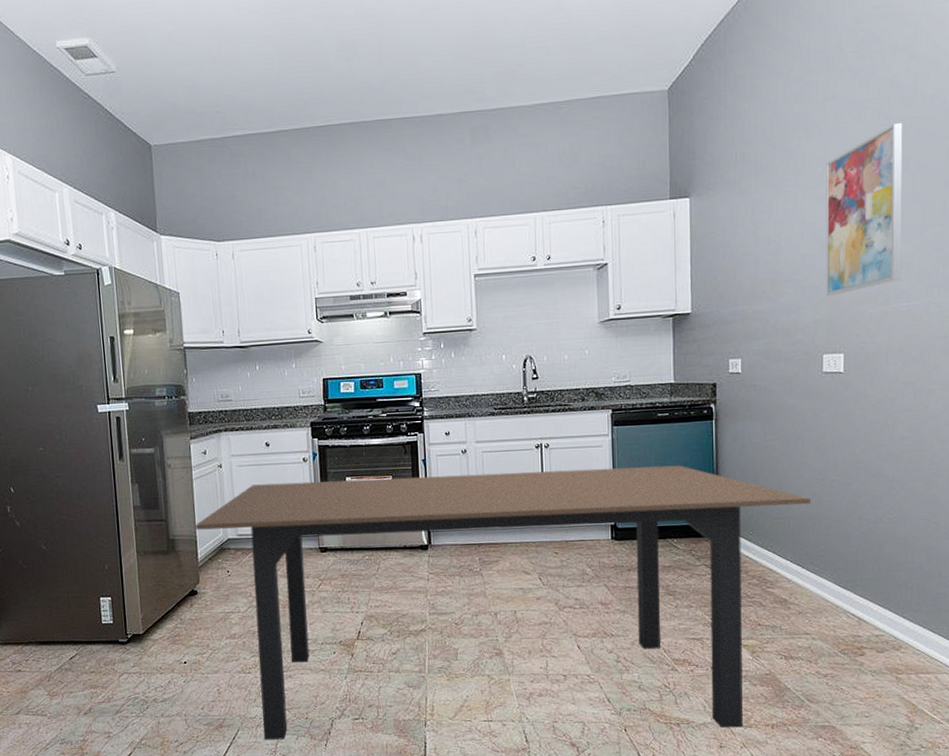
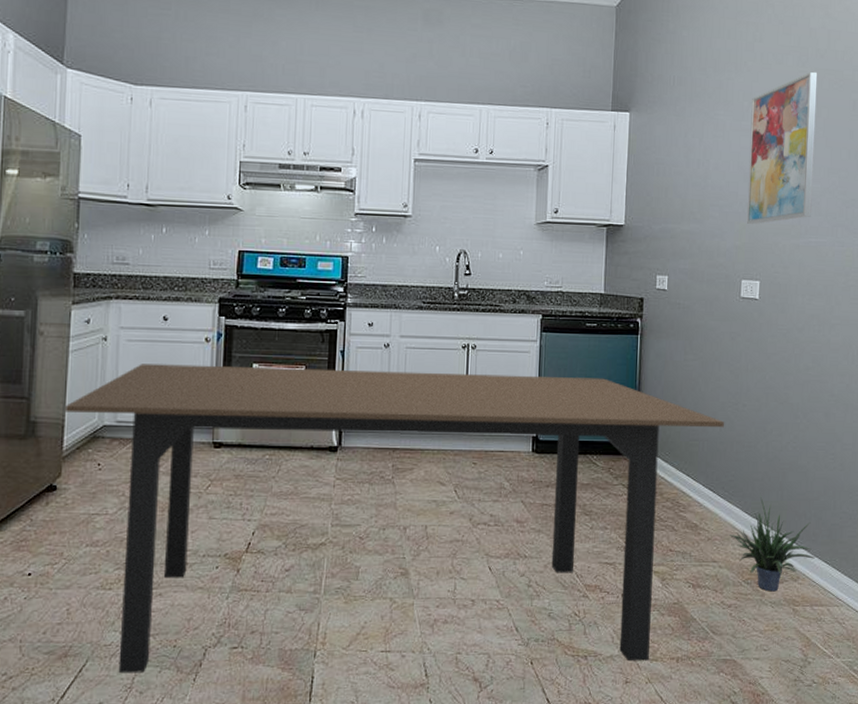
potted plant: none [822,565,920,661] -> present [729,492,816,592]

